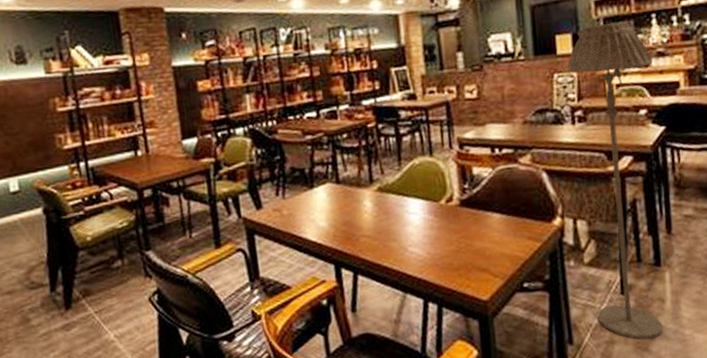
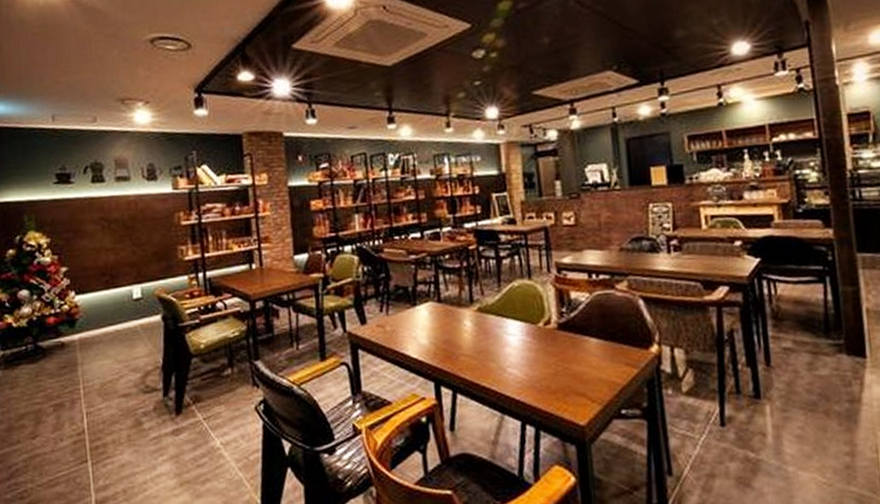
floor lamp: present [567,21,663,340] -> none [662,155,765,475]

